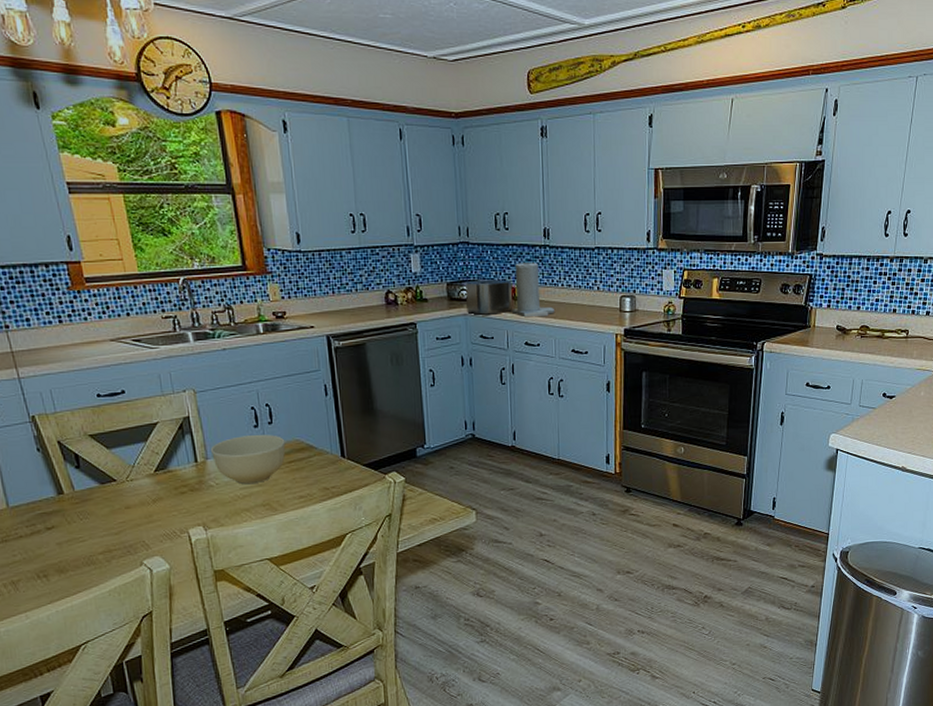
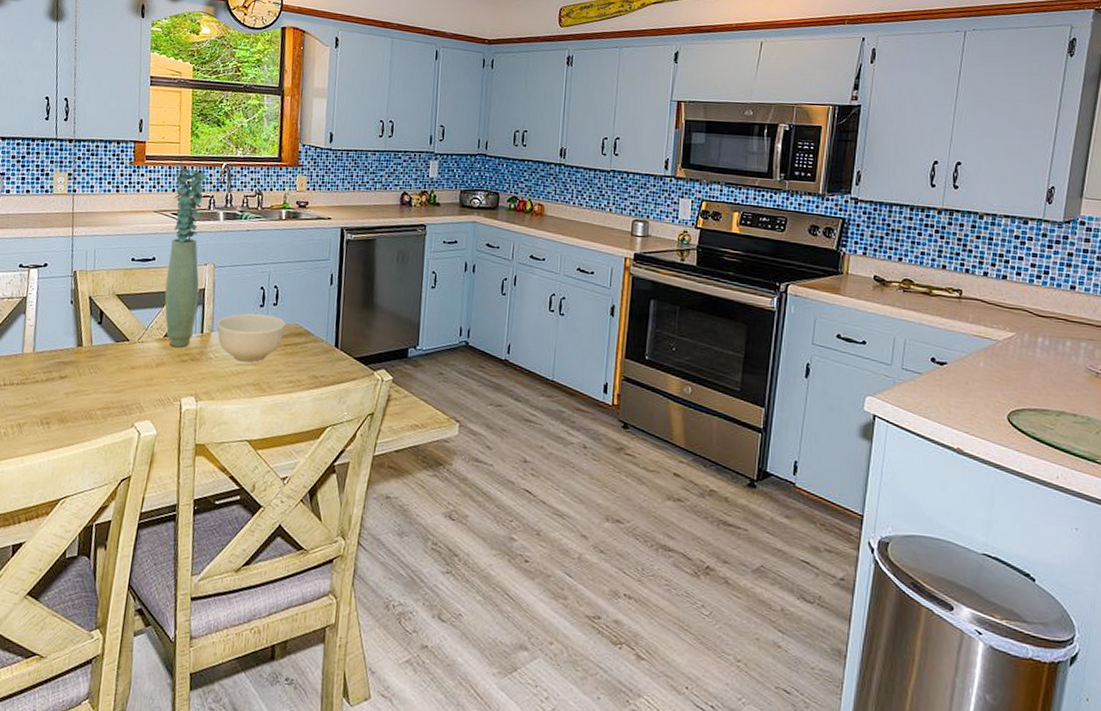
vase: none [125,279,187,481] -> present [164,160,207,348]
toaster: present [466,279,513,316] -> none [476,190,524,226]
paper towel: present [512,262,554,318] -> none [521,178,563,233]

